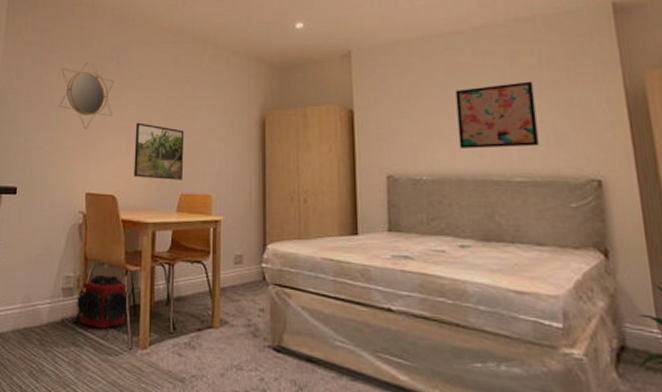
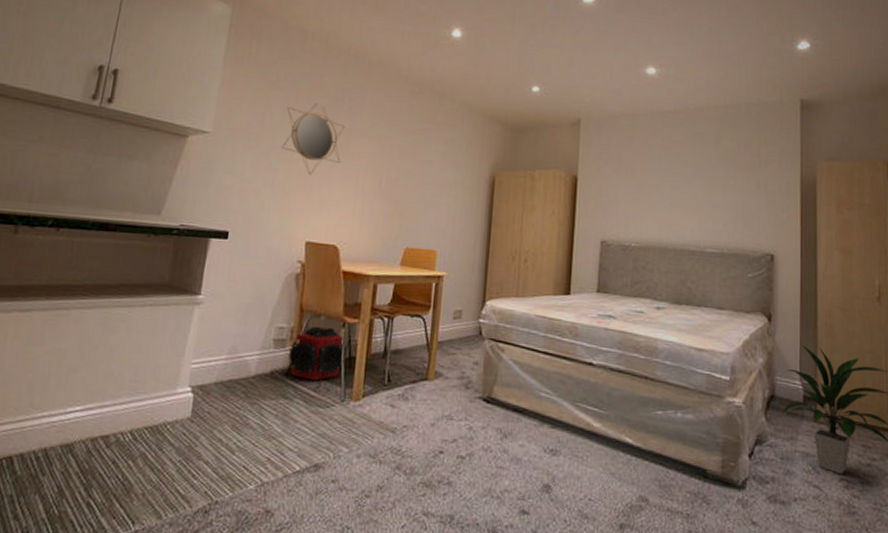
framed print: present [133,122,185,180] -> none [358,172,414,234]
wall art: present [455,81,539,149] -> none [665,163,731,222]

